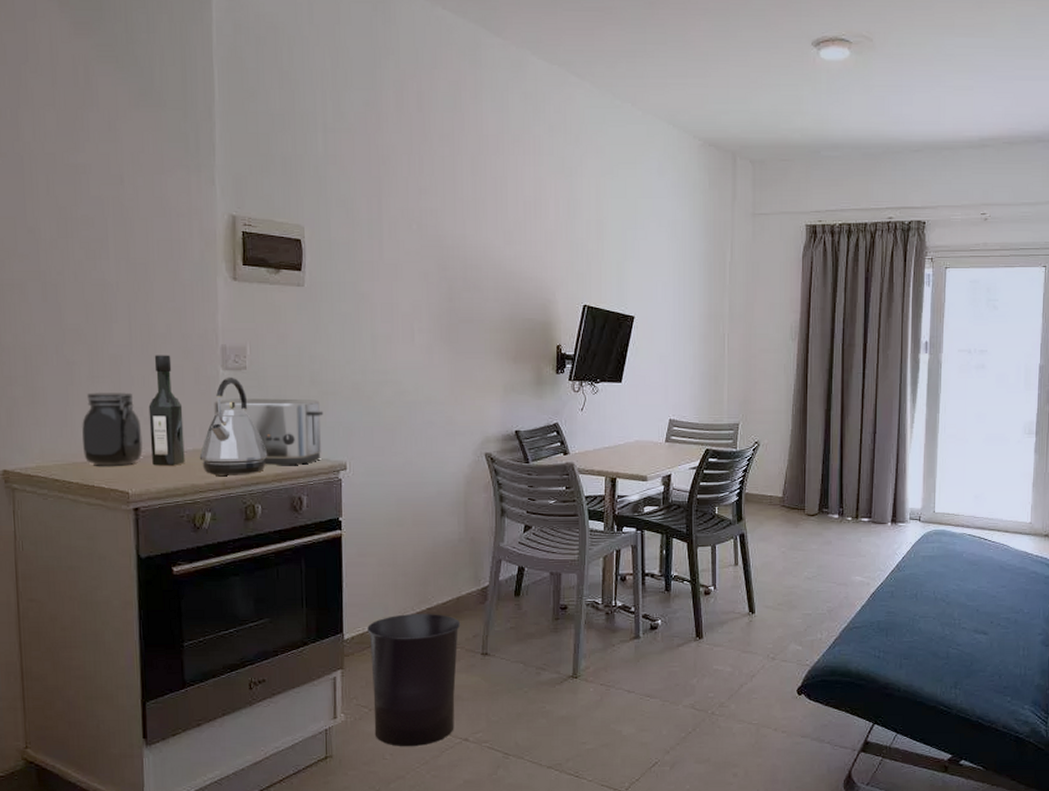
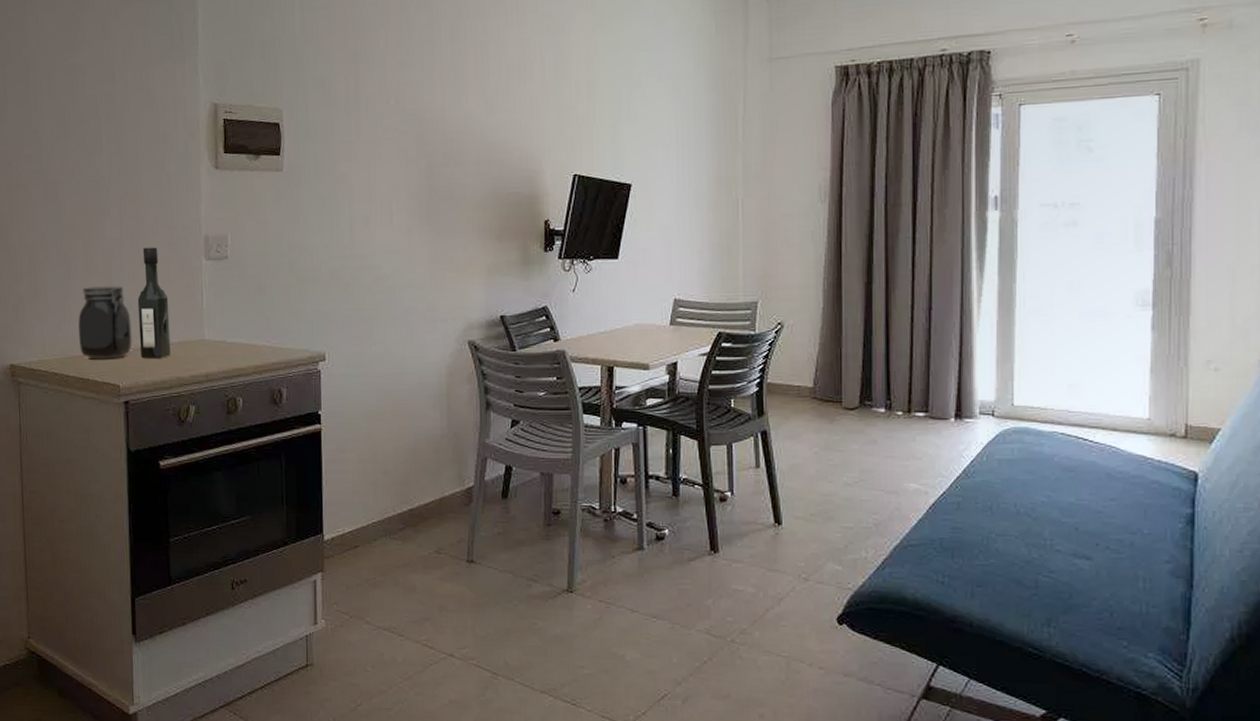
kettle: present [199,377,268,477] -> none [184,267,249,369]
toaster: present [214,398,324,466] -> none [197,287,303,357]
waste bin: present [367,614,461,746] -> none [348,515,444,659]

